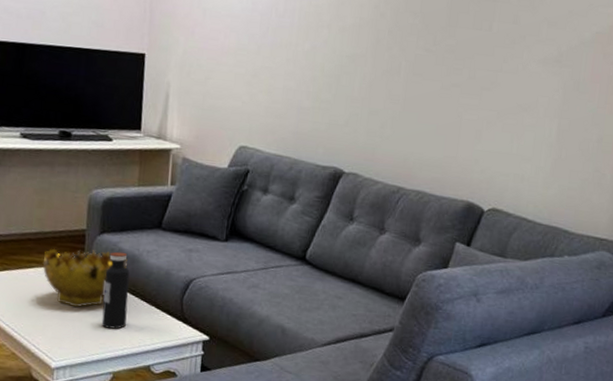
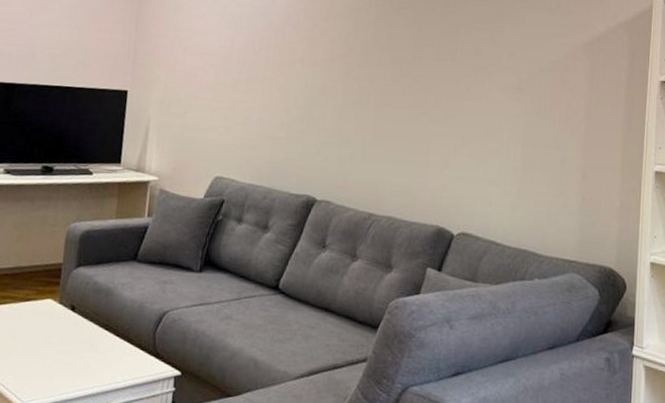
decorative bowl: present [42,248,127,308] -> none [17,283,102,344]
water bottle: present [101,251,130,329] -> none [73,285,104,366]

